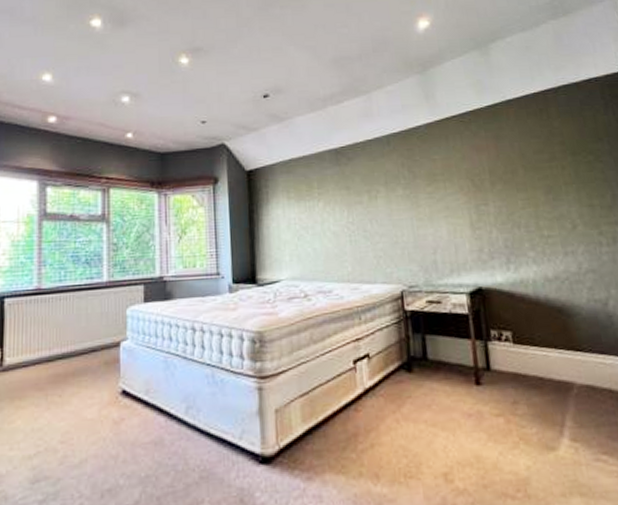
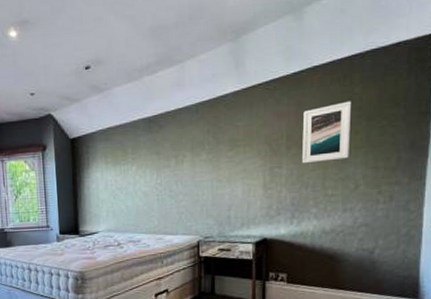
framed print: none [503,135,560,201] -> present [301,101,352,164]

